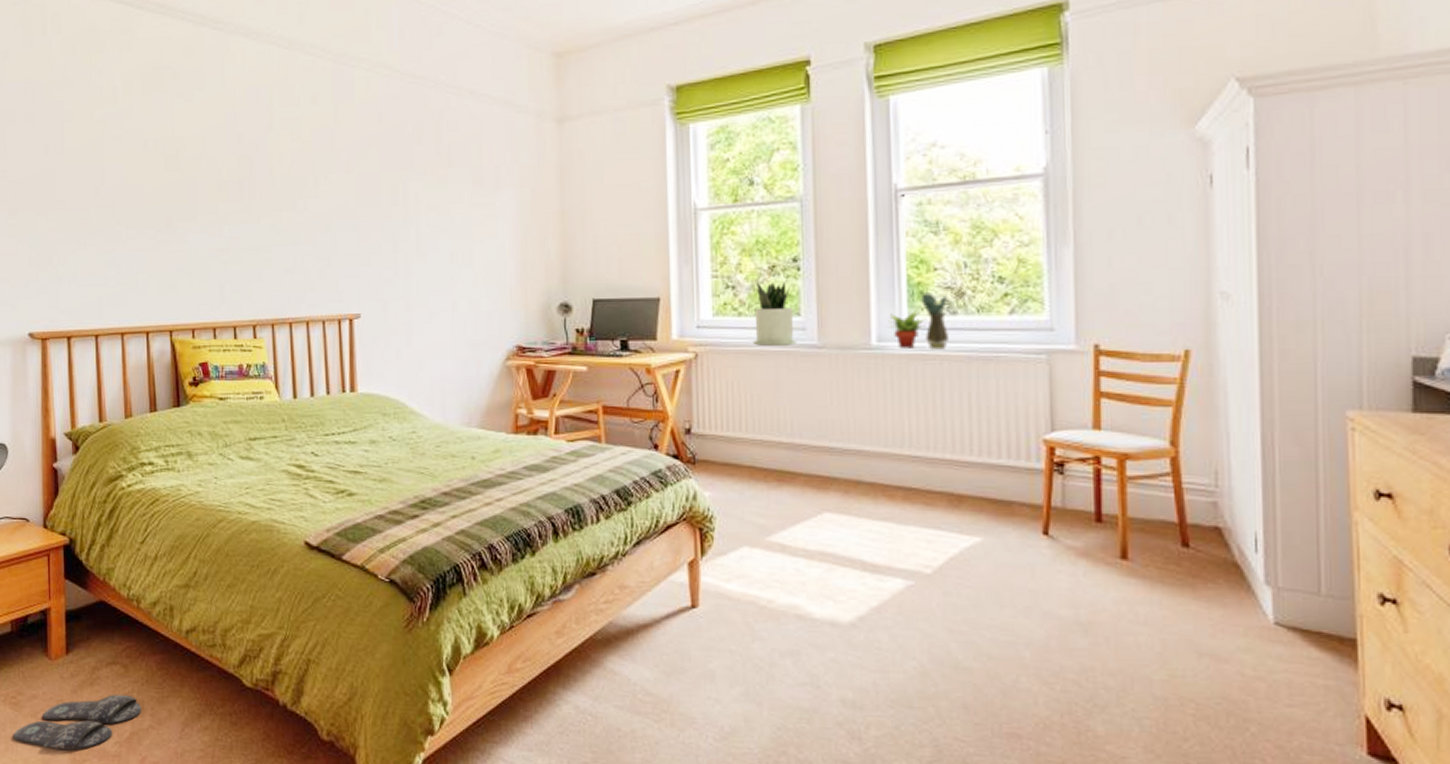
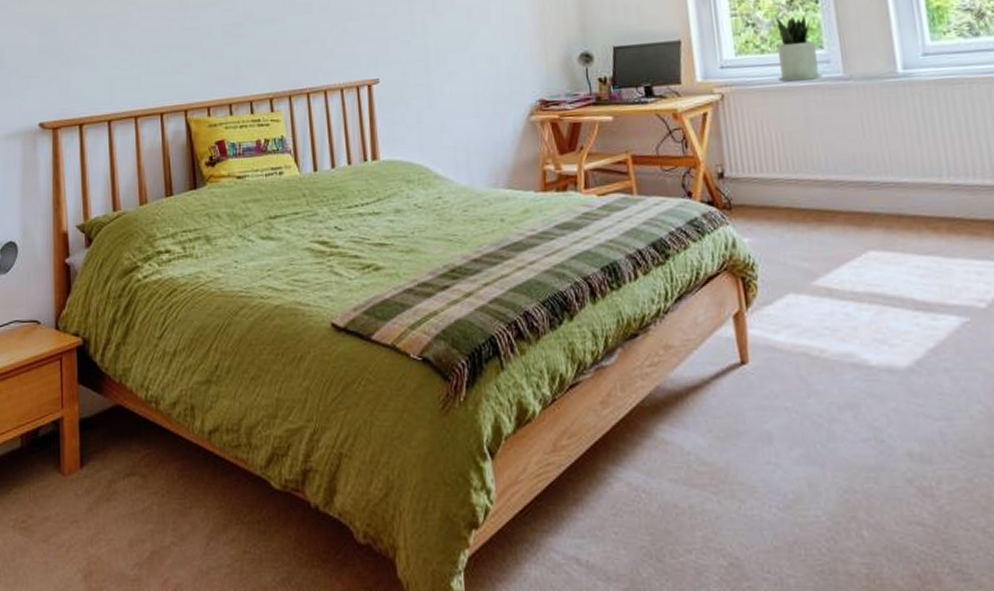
slippers: present [13,694,142,752] -> none [23,508,163,580]
succulent plant: present [887,309,927,349] -> none [911,33,950,75]
vase: present [919,291,949,350] -> none [939,14,975,74]

